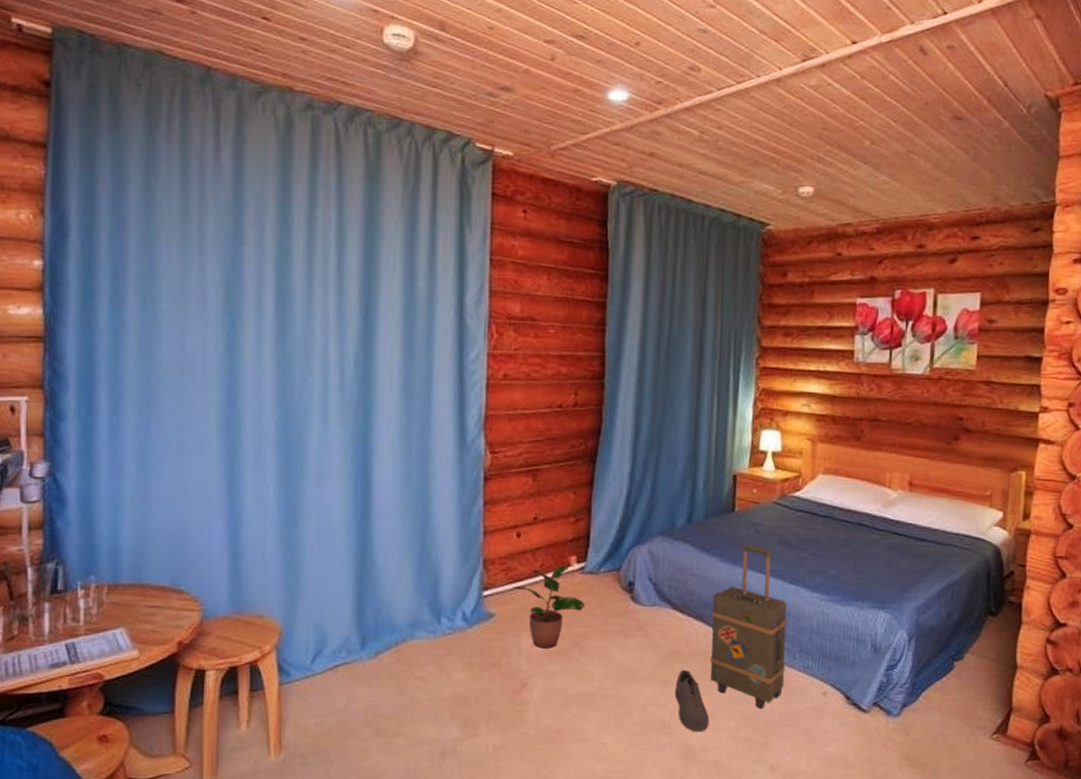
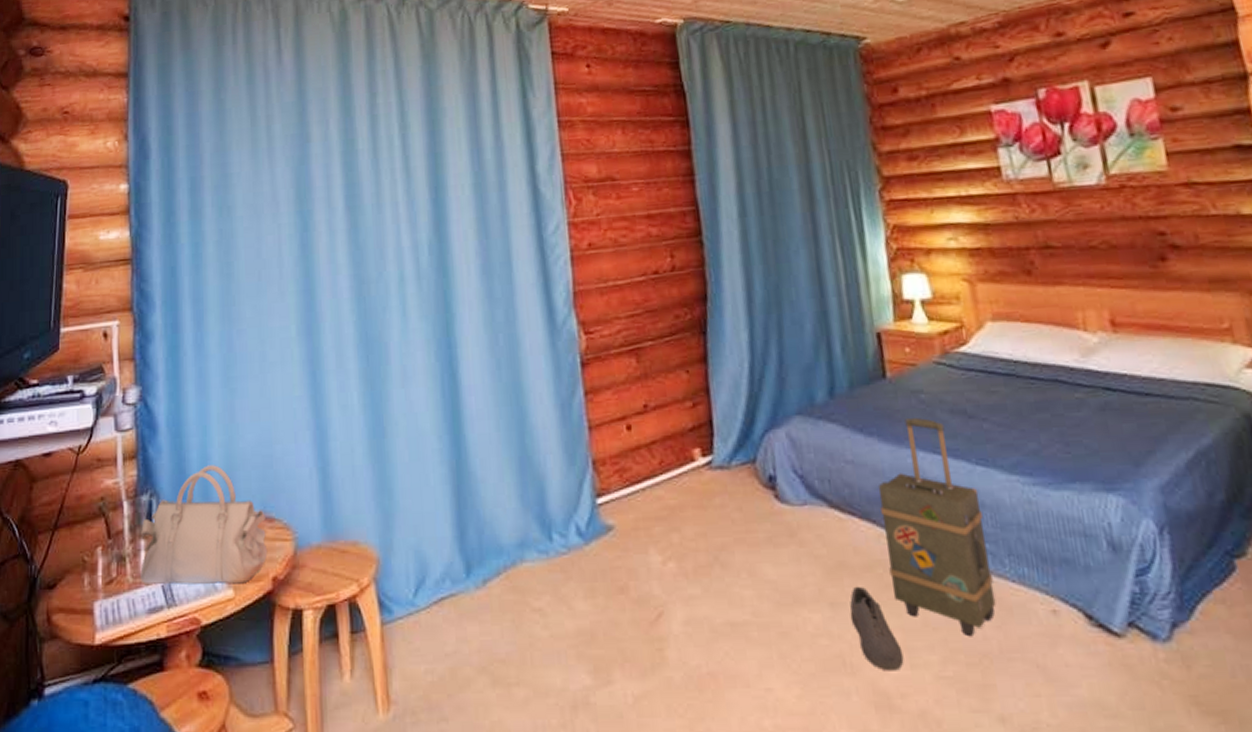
shoulder bag: none [43,540,175,646] -> present [140,465,268,585]
potted plant: present [513,566,586,649] -> none [630,462,720,567]

